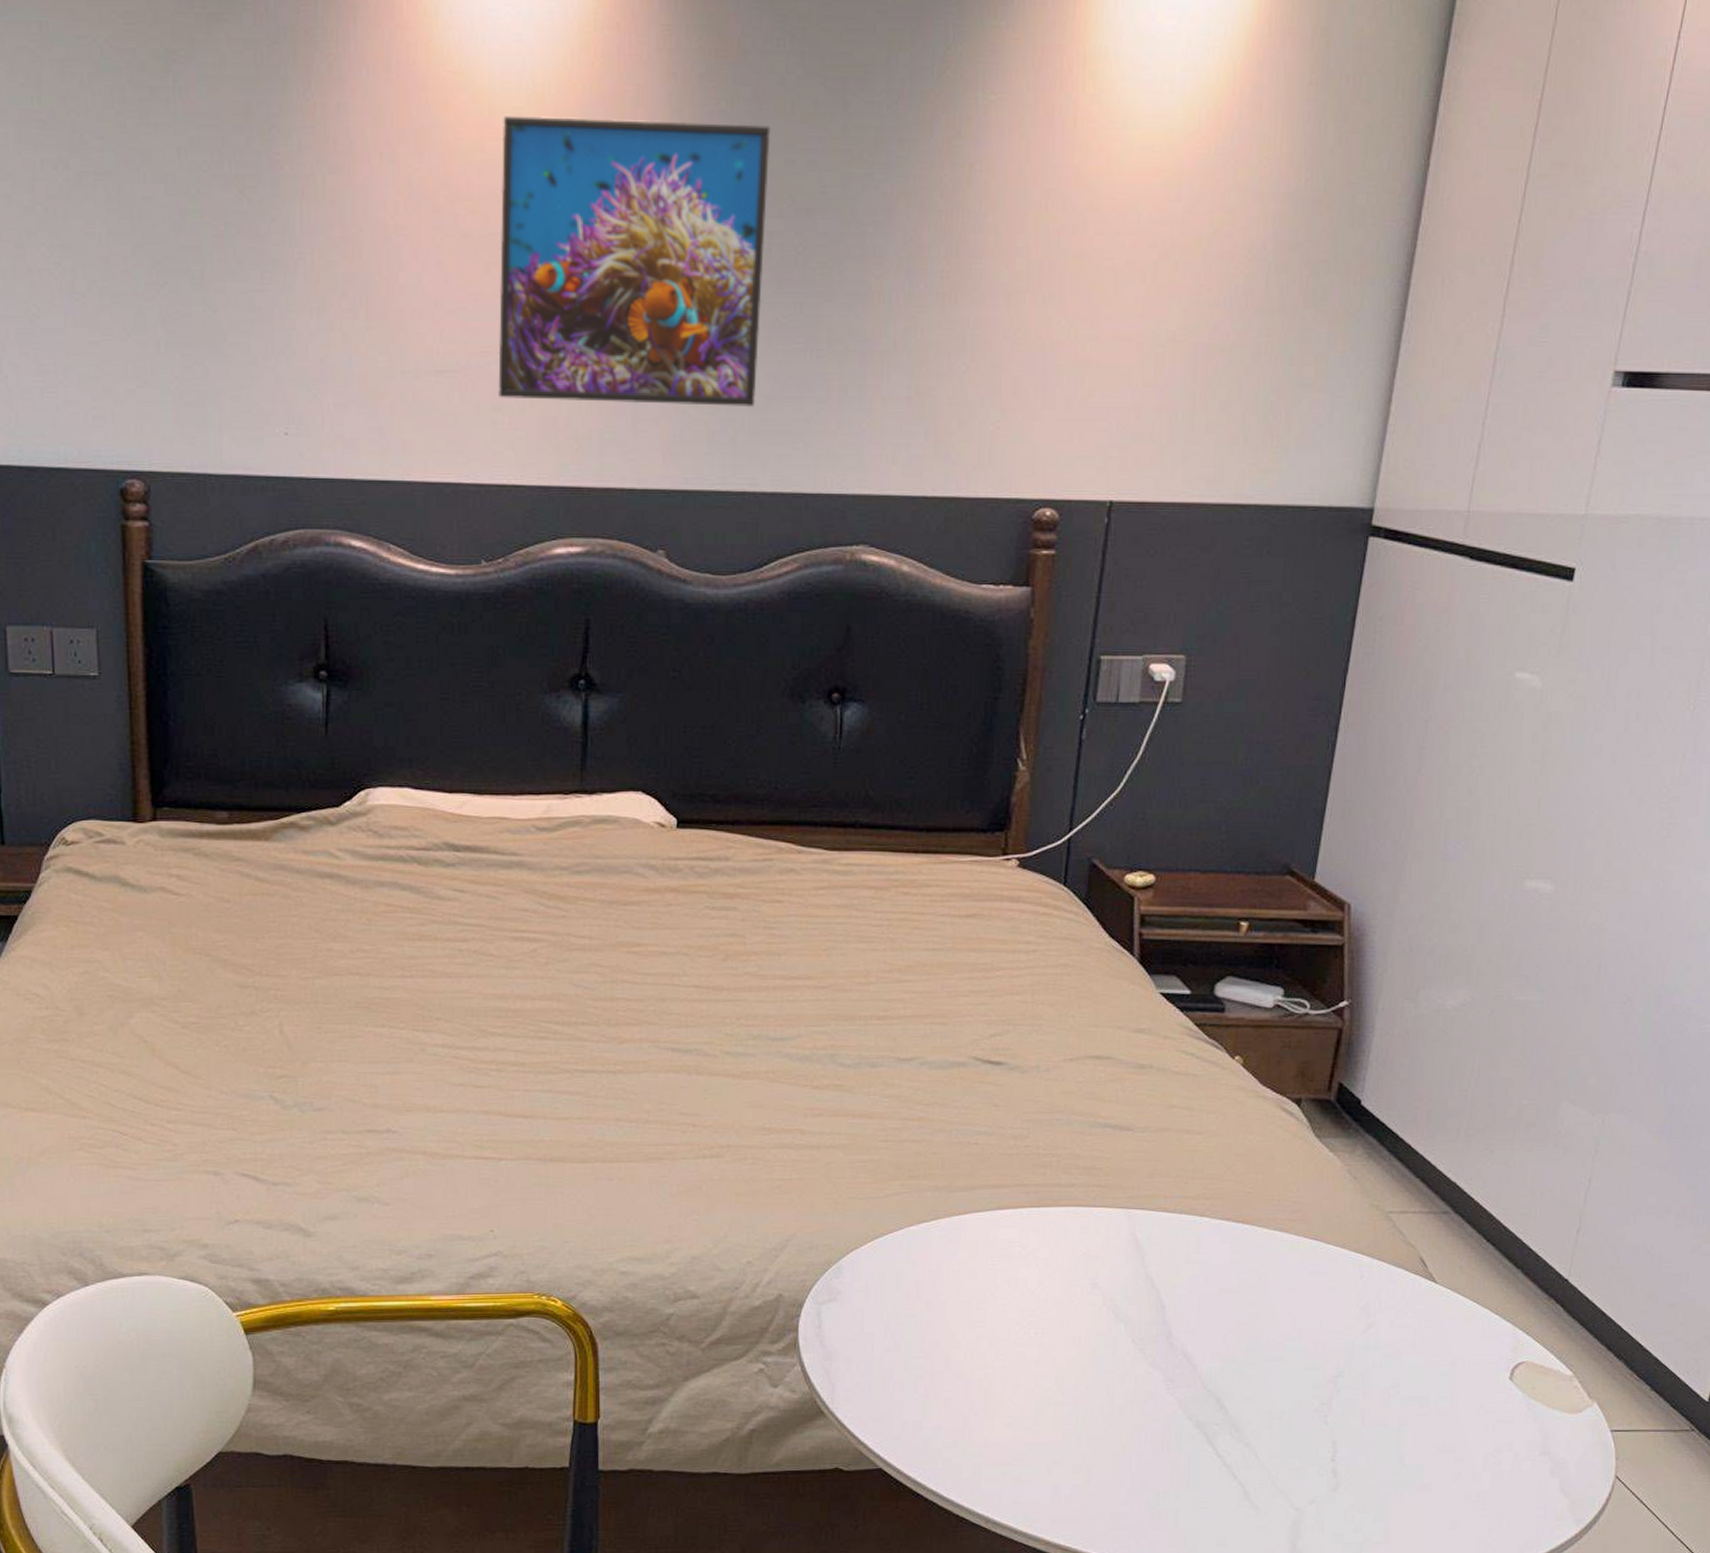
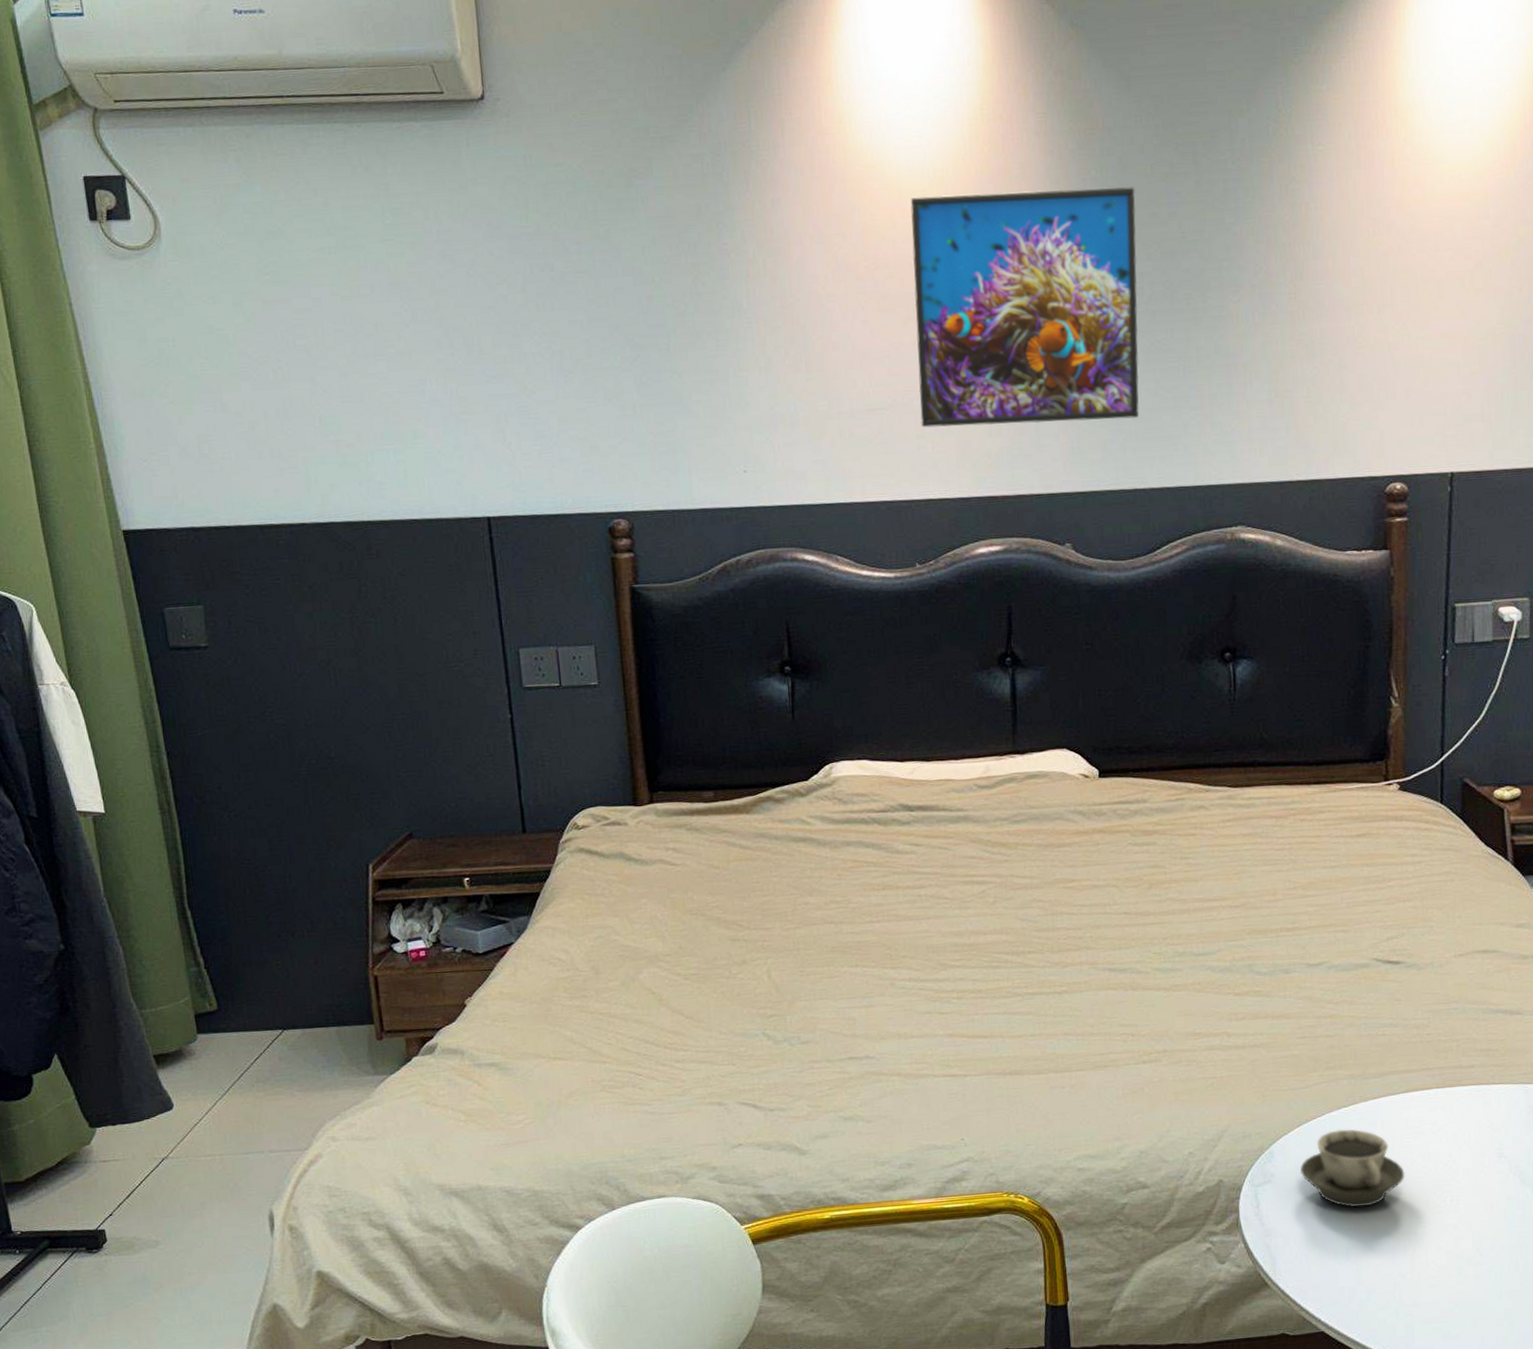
cup: none [871,1246,987,1334] -> present [1300,1129,1405,1208]

